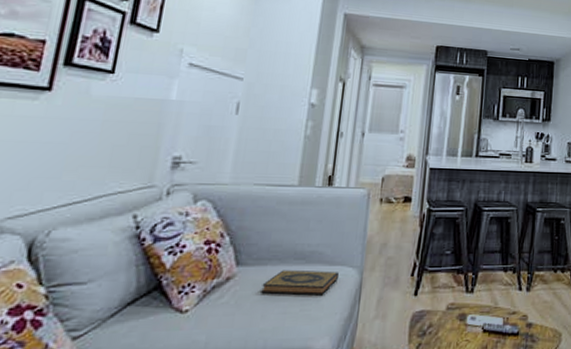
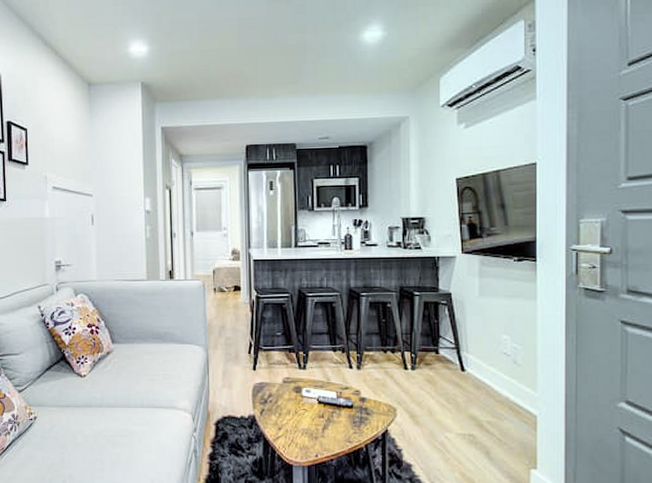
hardback book: present [261,269,340,296] -> none [133,347,190,367]

